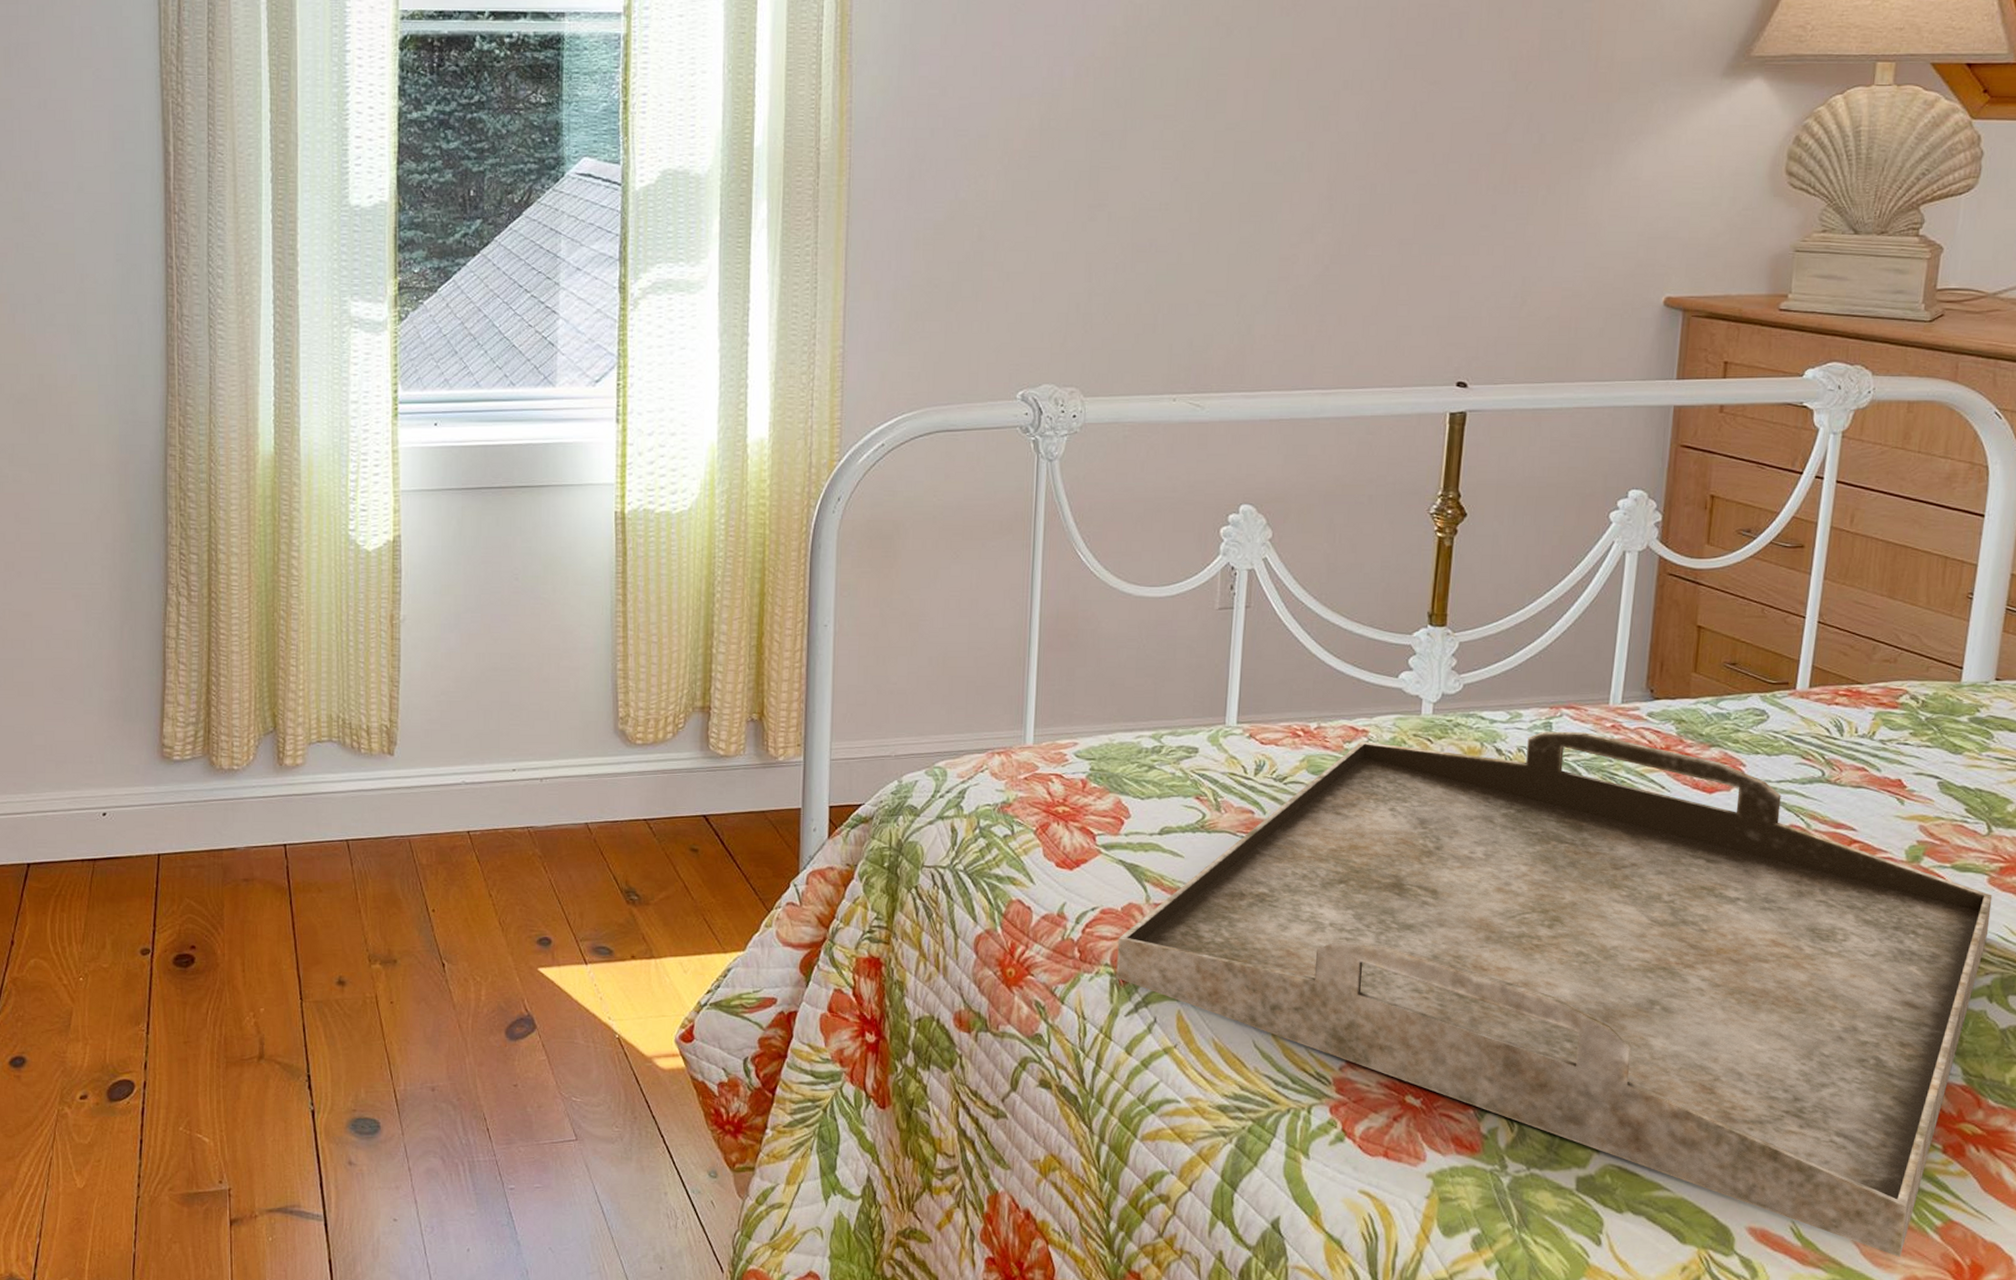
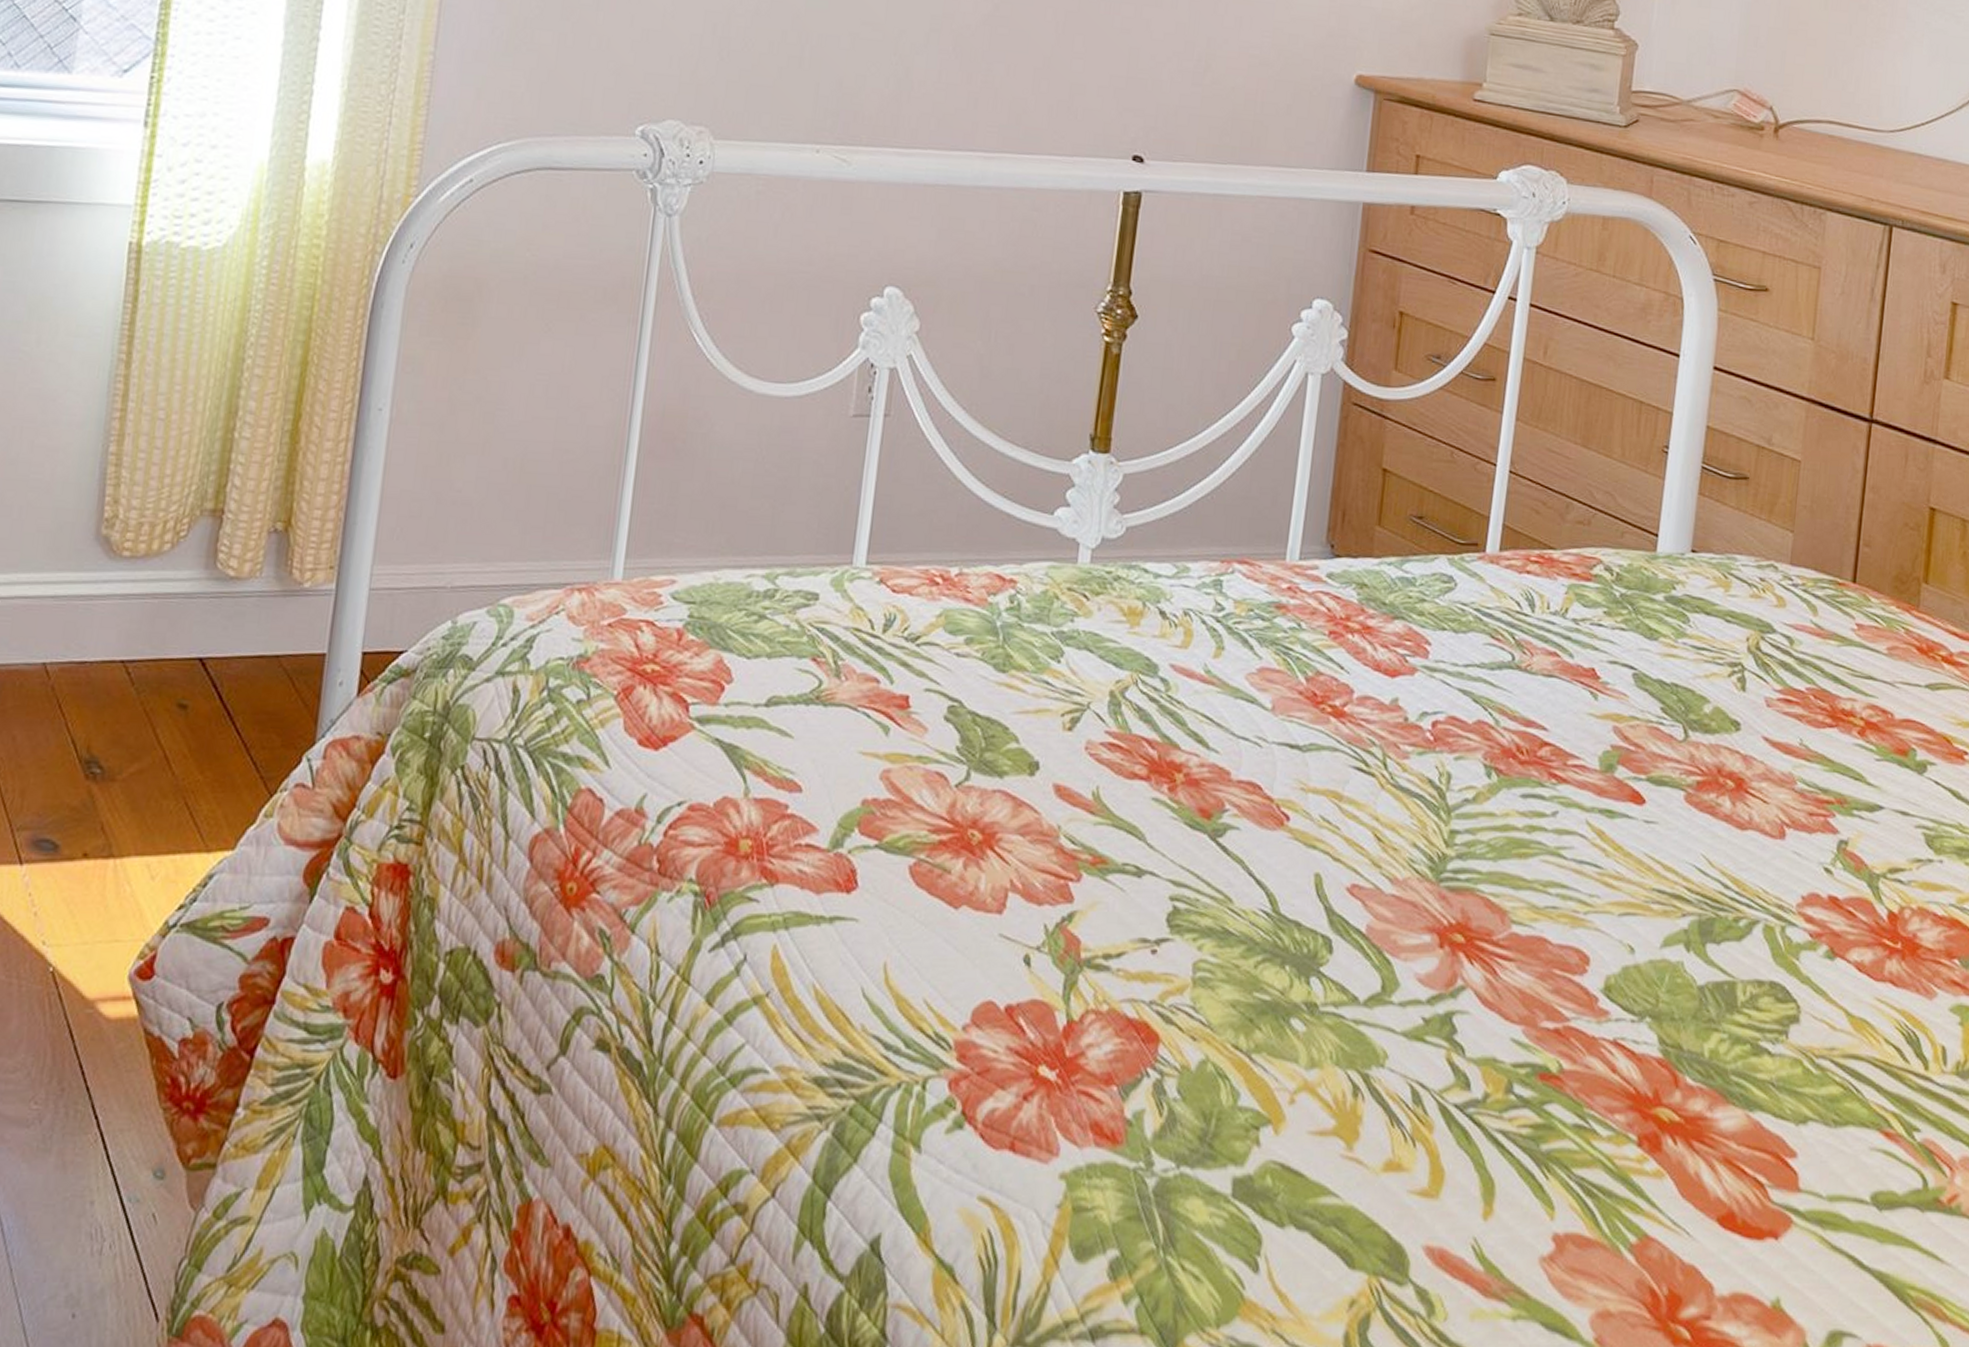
serving tray: present [1116,731,1993,1258] -> none [701,590,1690,1286]

